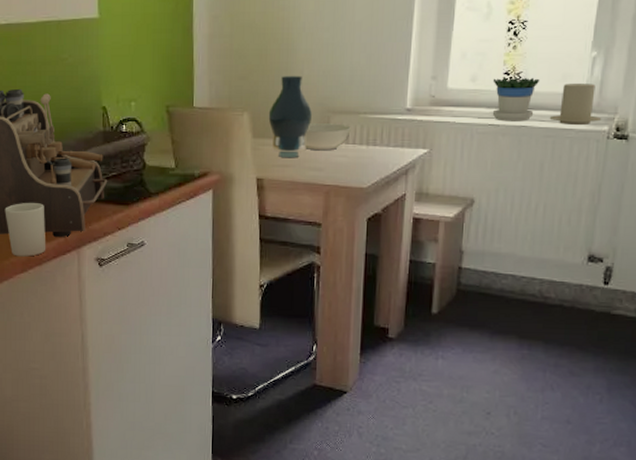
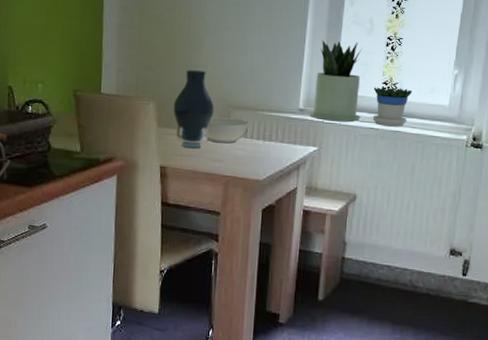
planter: none [416,29,480,120] -> present [308,40,363,123]
candle: present [549,84,602,126] -> none [420,96,462,134]

